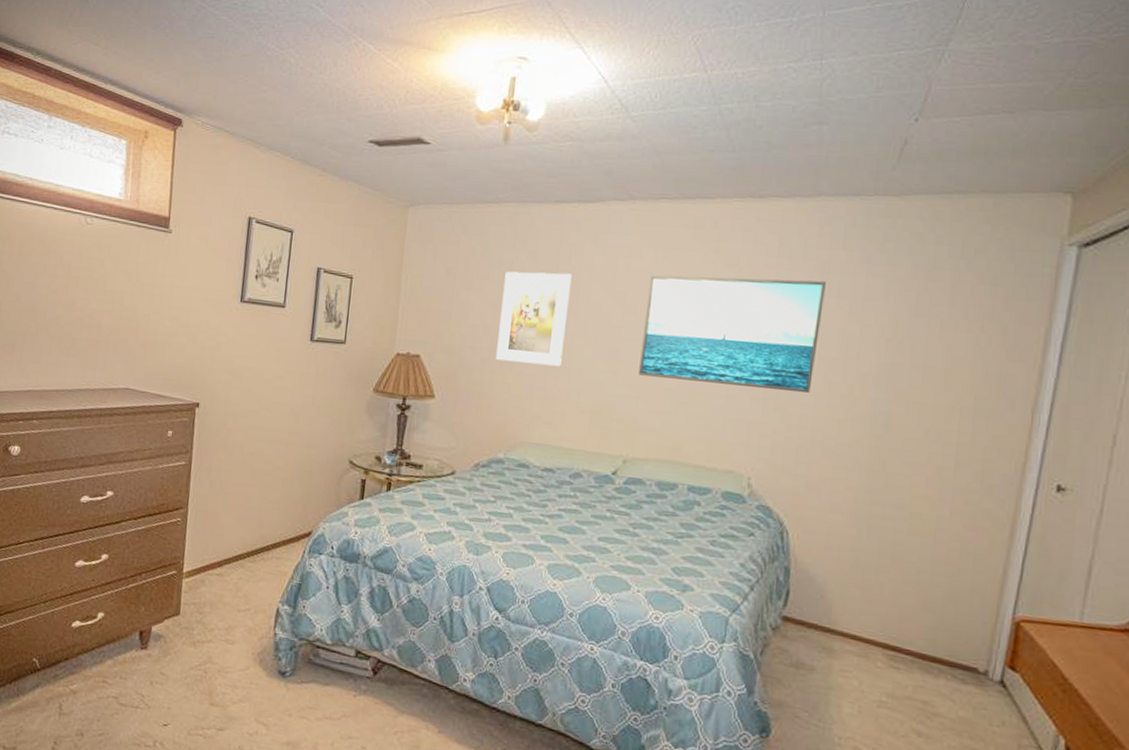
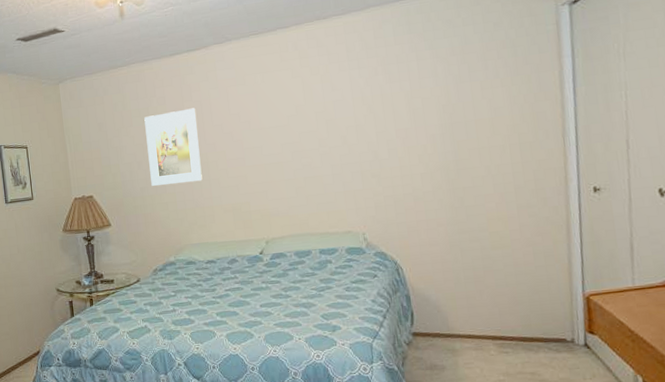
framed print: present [639,276,826,394] -> none [255,71,395,174]

